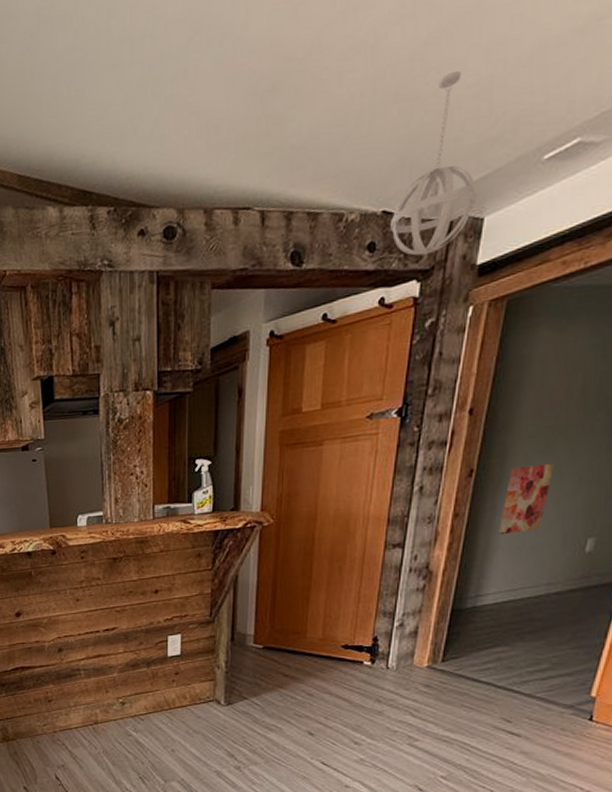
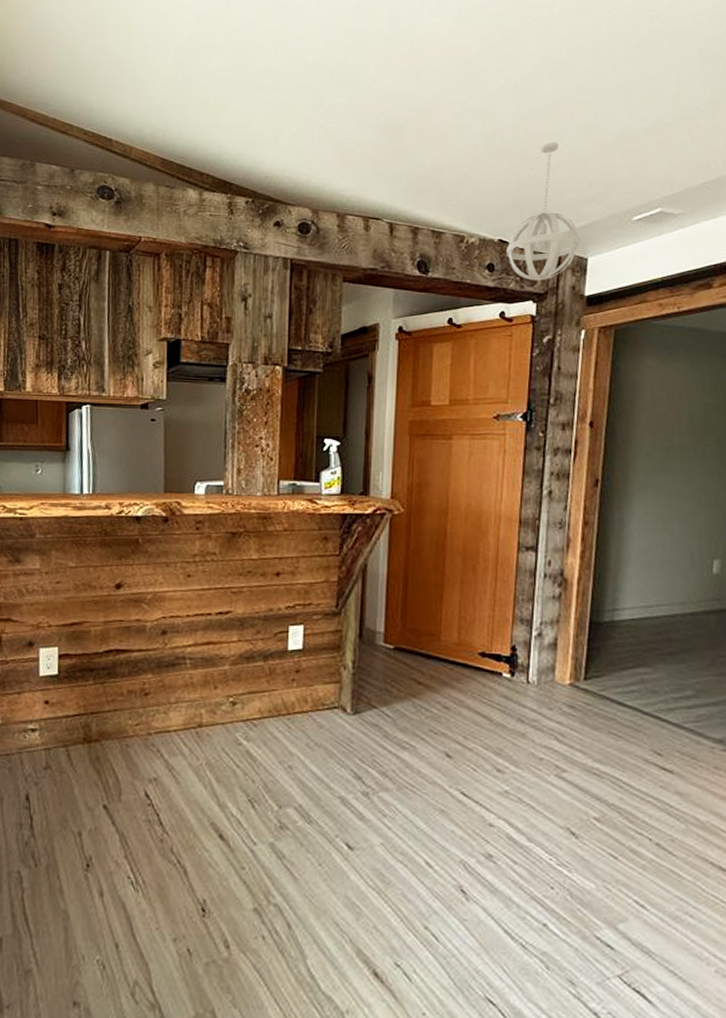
wall art: present [499,464,554,535] -> none [628,481,674,548]

